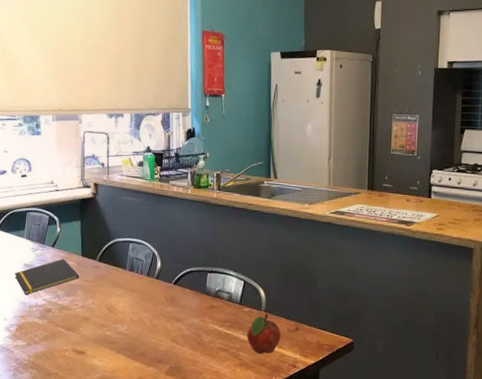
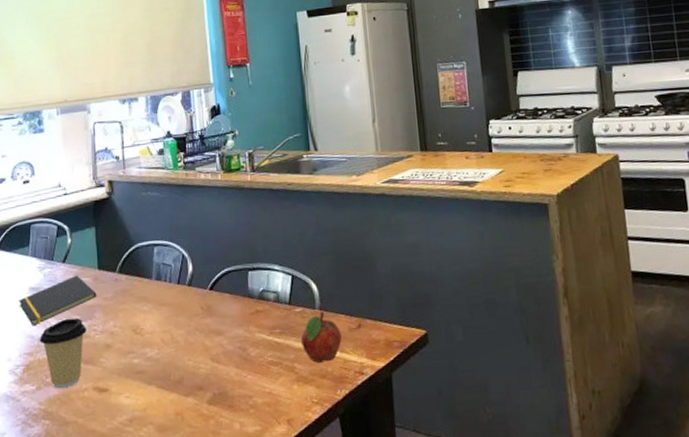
coffee cup: none [31,292,69,348] -> present [40,318,87,389]

